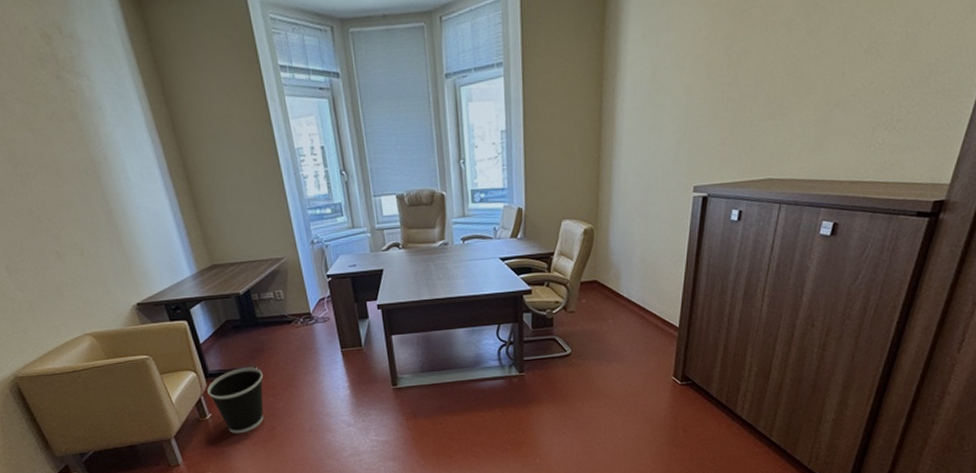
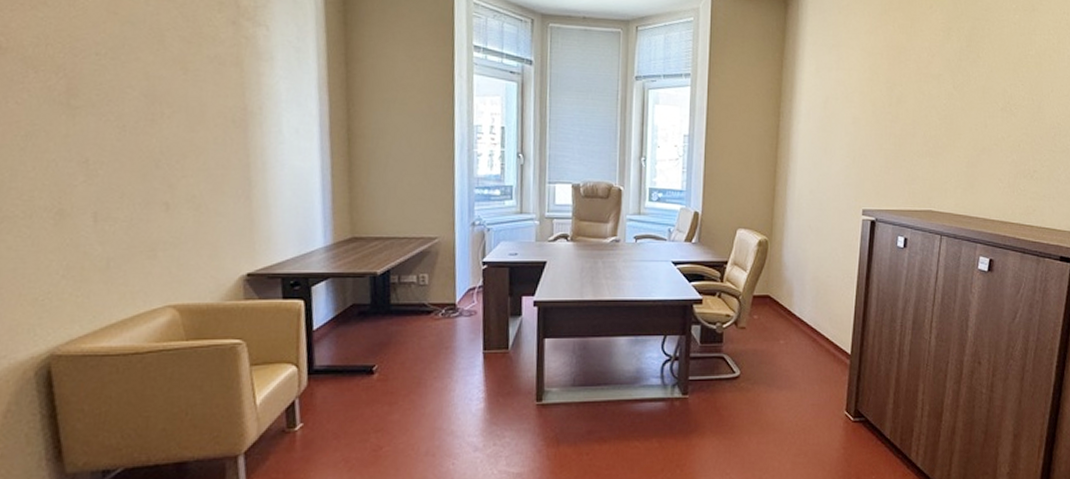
wastebasket: present [207,367,264,434] -> none [305,365,382,454]

